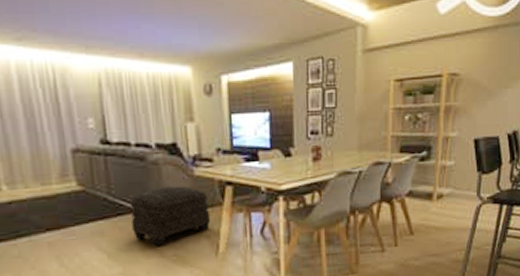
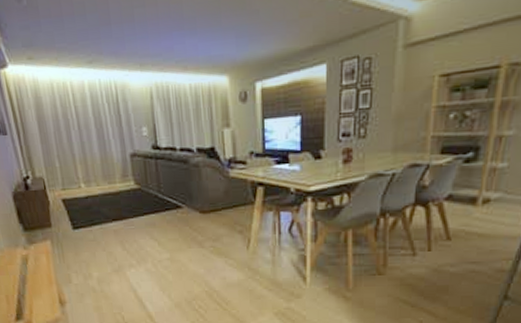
ottoman: present [130,185,211,247] -> none [175,185,244,239]

